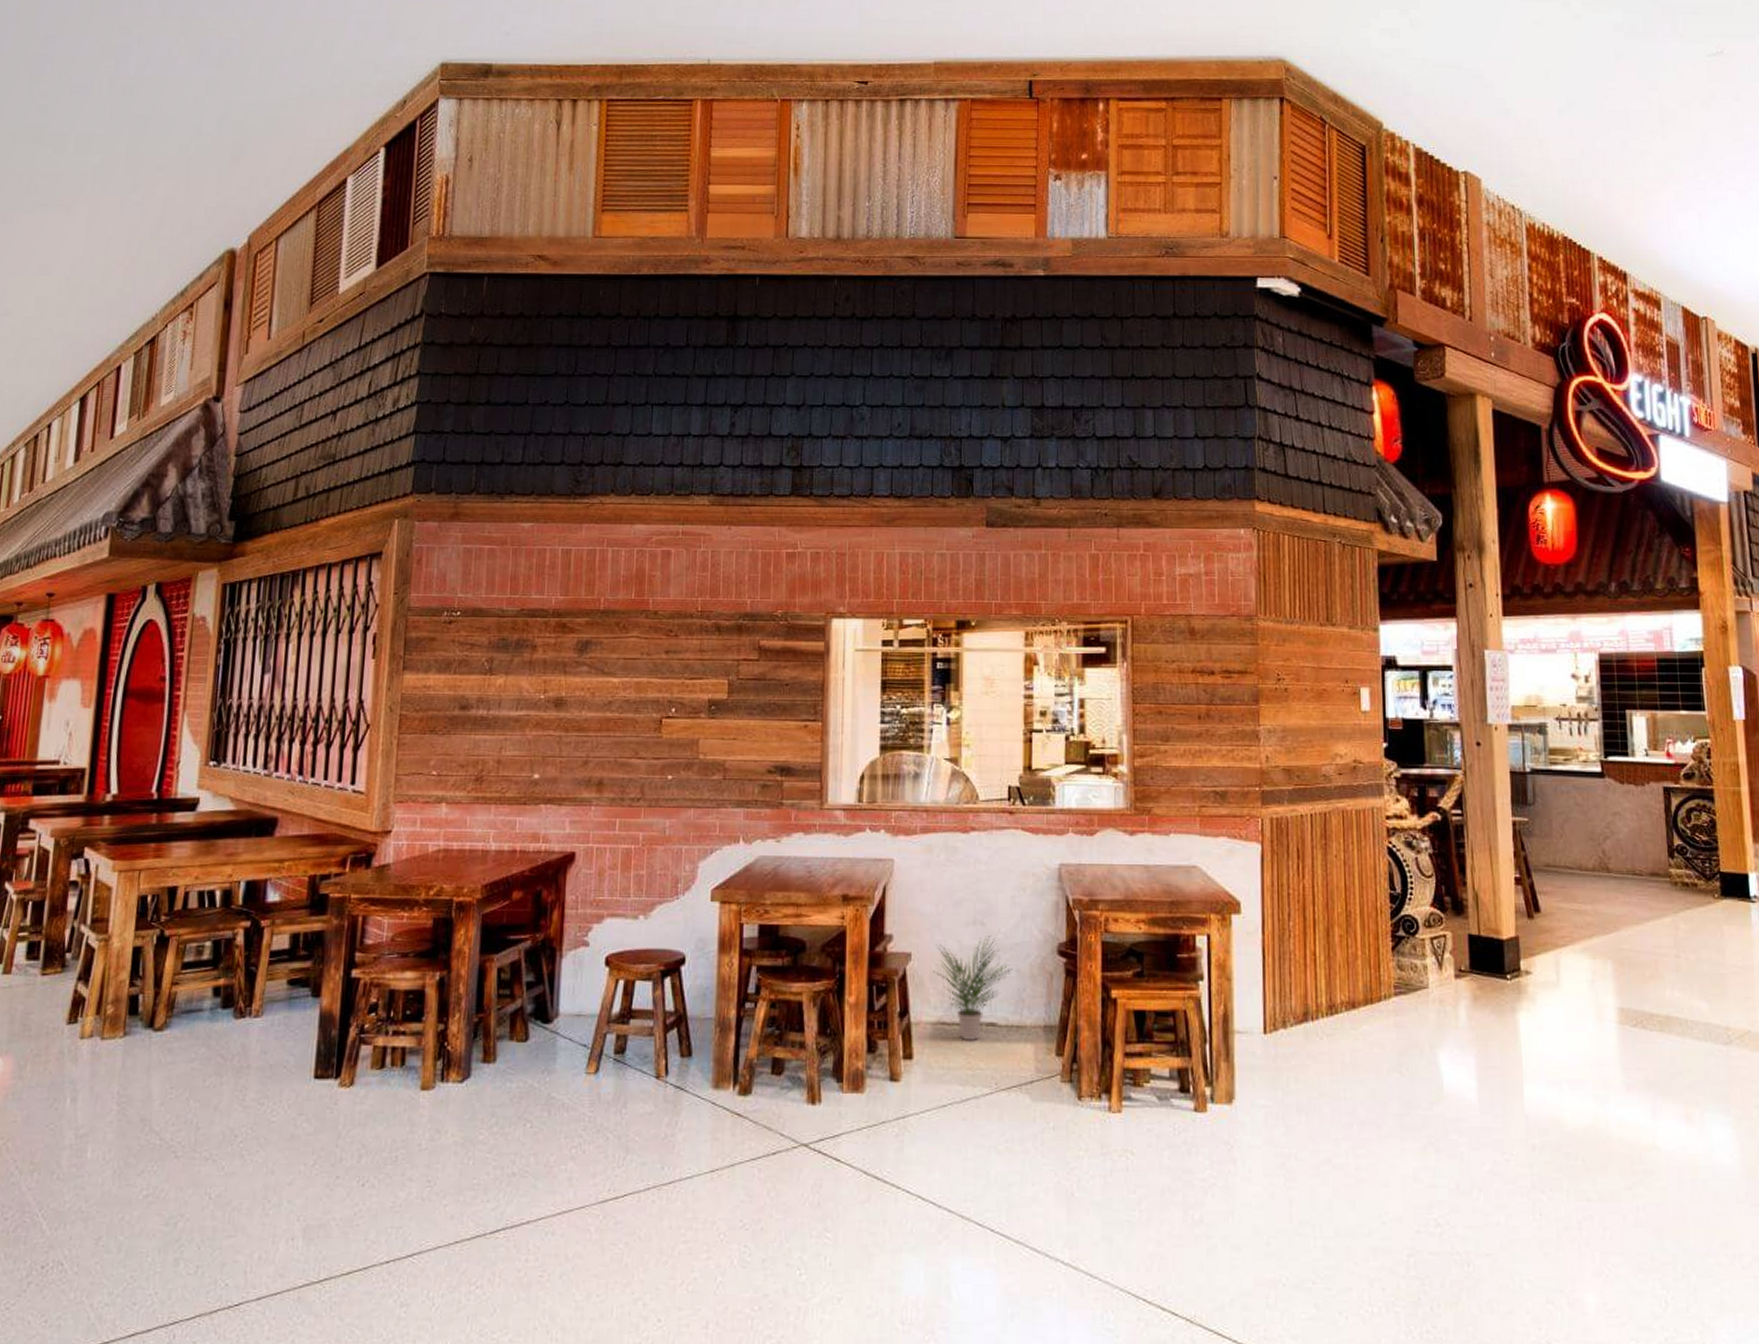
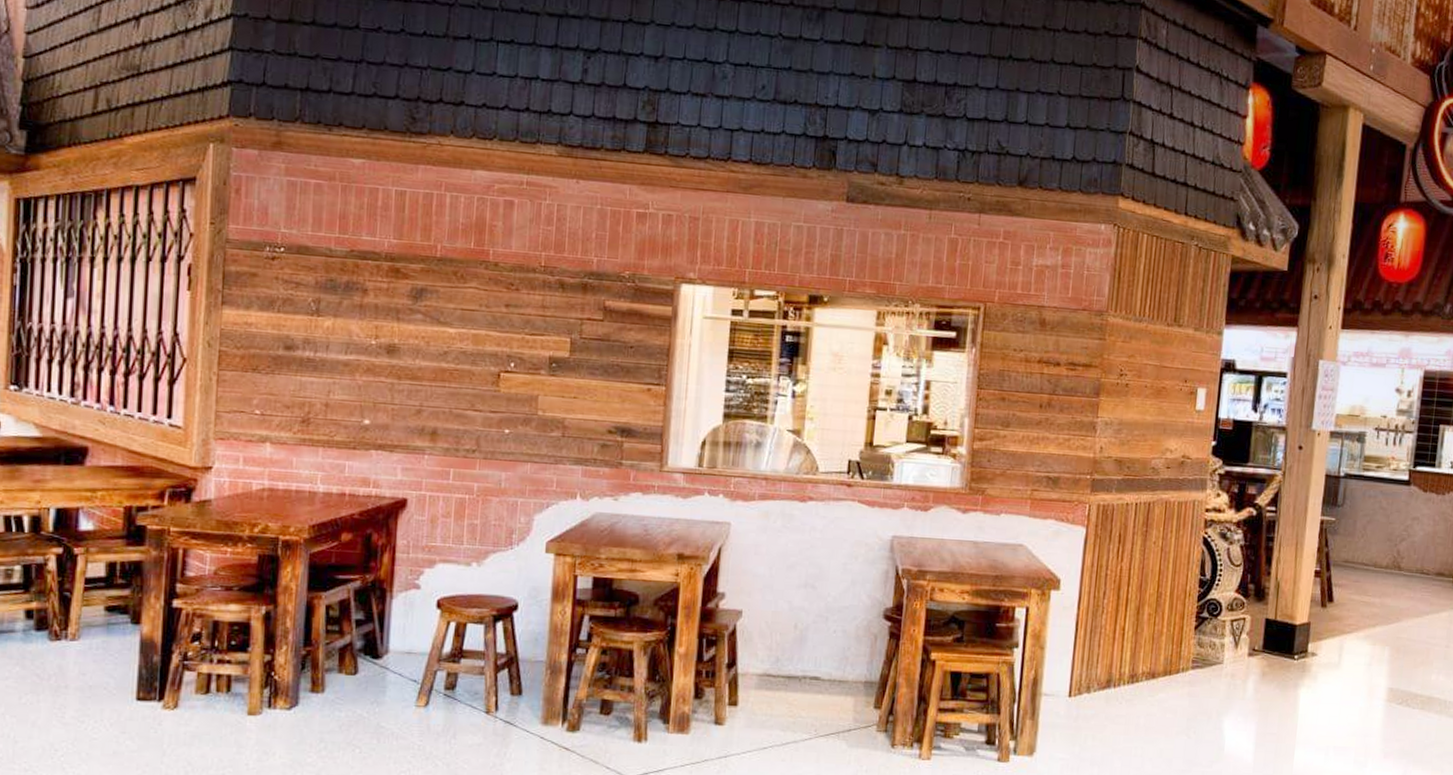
potted plant: present [933,936,1013,1040] -> none [762,598,840,692]

